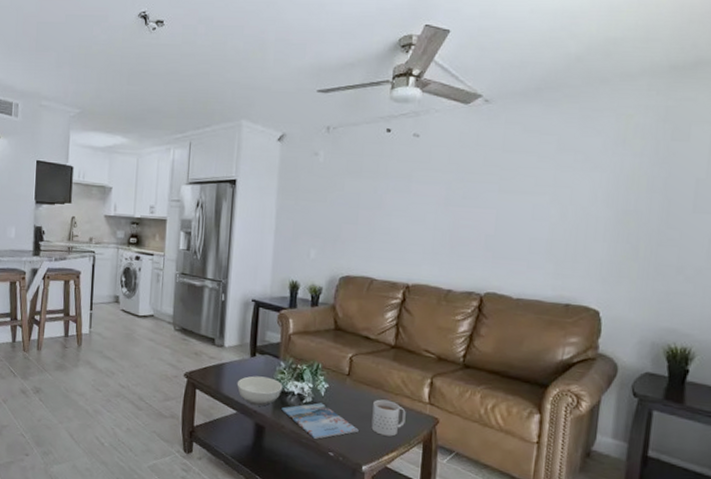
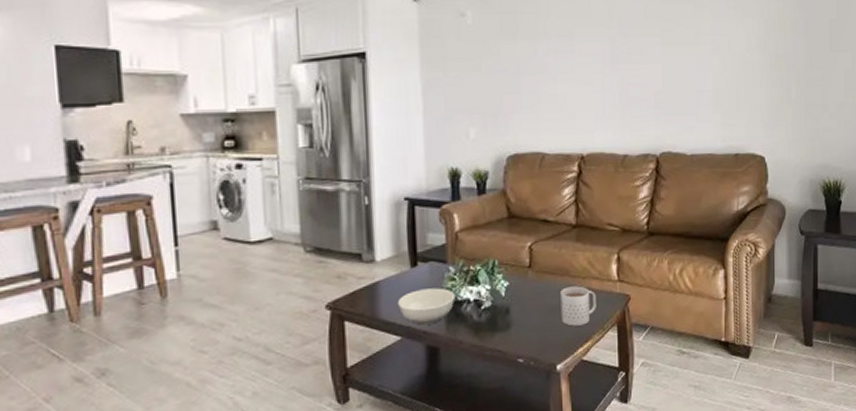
magazine: present [281,402,359,439] -> none [457,305,548,348]

